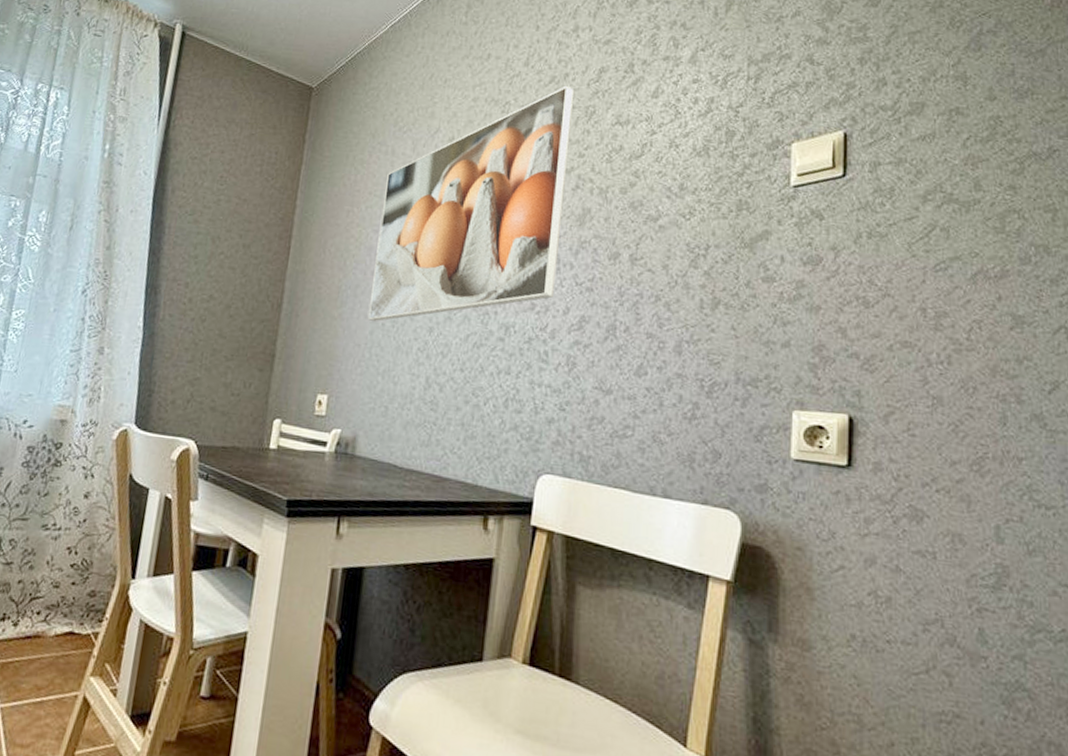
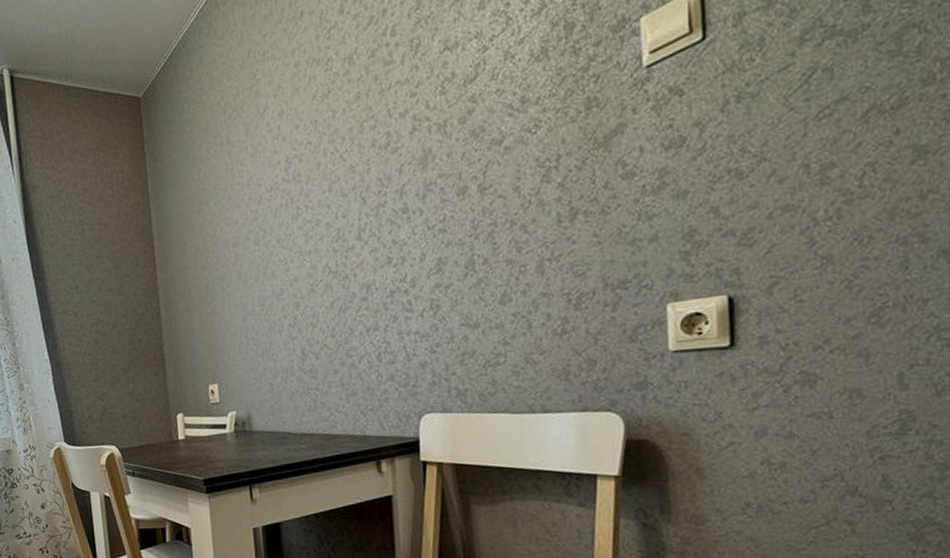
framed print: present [367,85,575,321] -> none [227,22,408,309]

